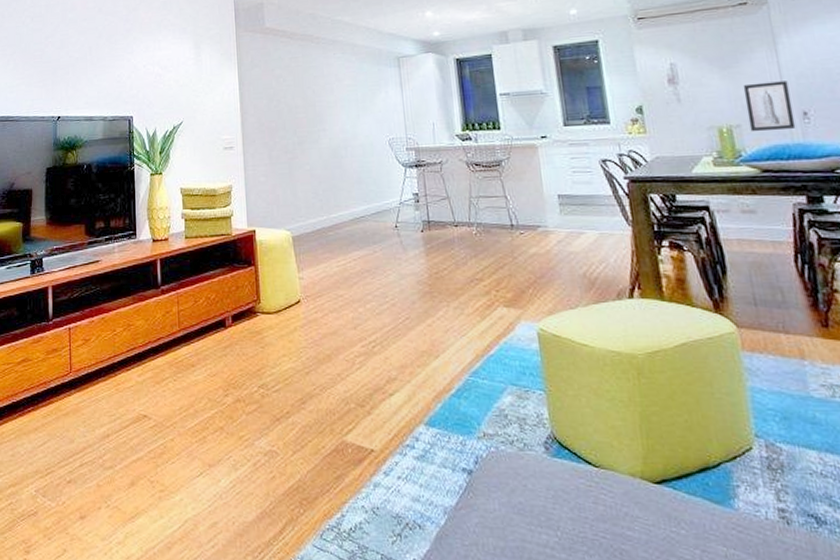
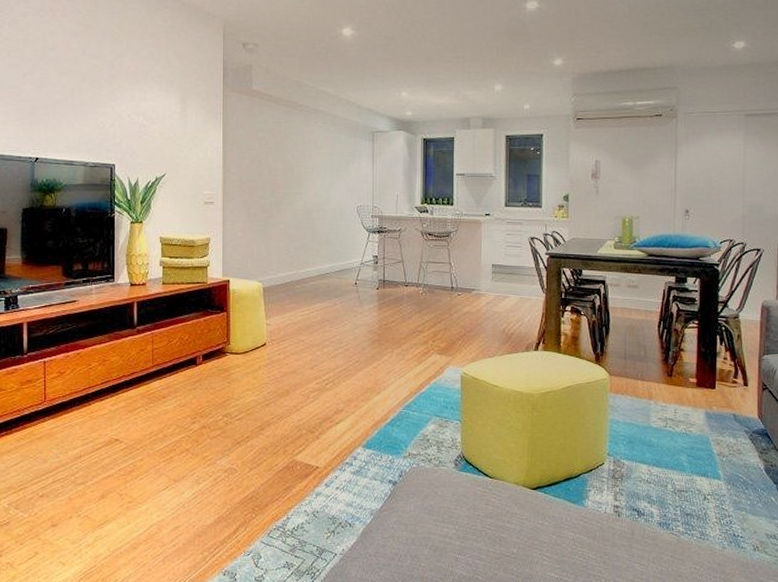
wall art: present [742,81,796,132] -> none [646,183,679,224]

